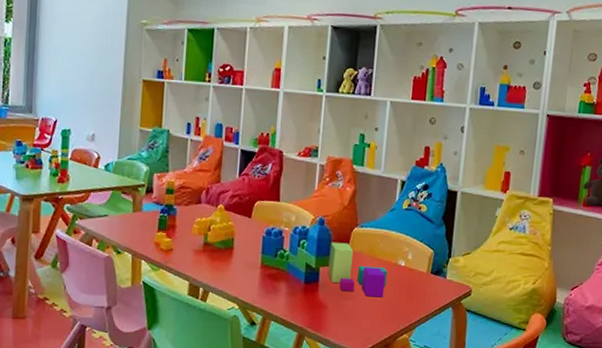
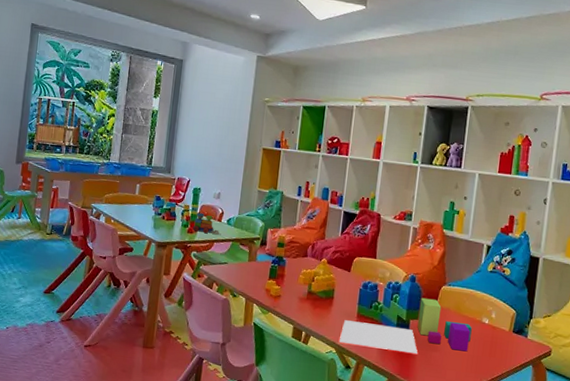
toy train: none [63,158,99,184] -> present [192,212,221,236]
paper sheet: none [242,272,329,305] -> present [339,320,418,355]

